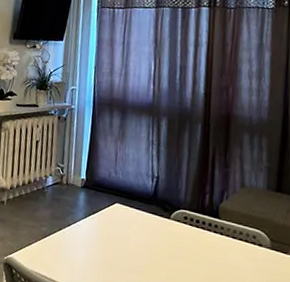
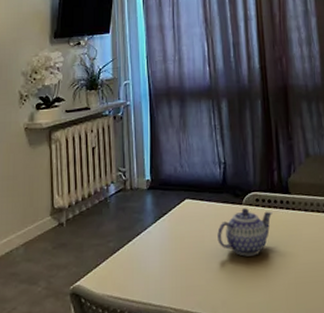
teapot: none [142,223,200,269] -> present [217,208,273,257]

